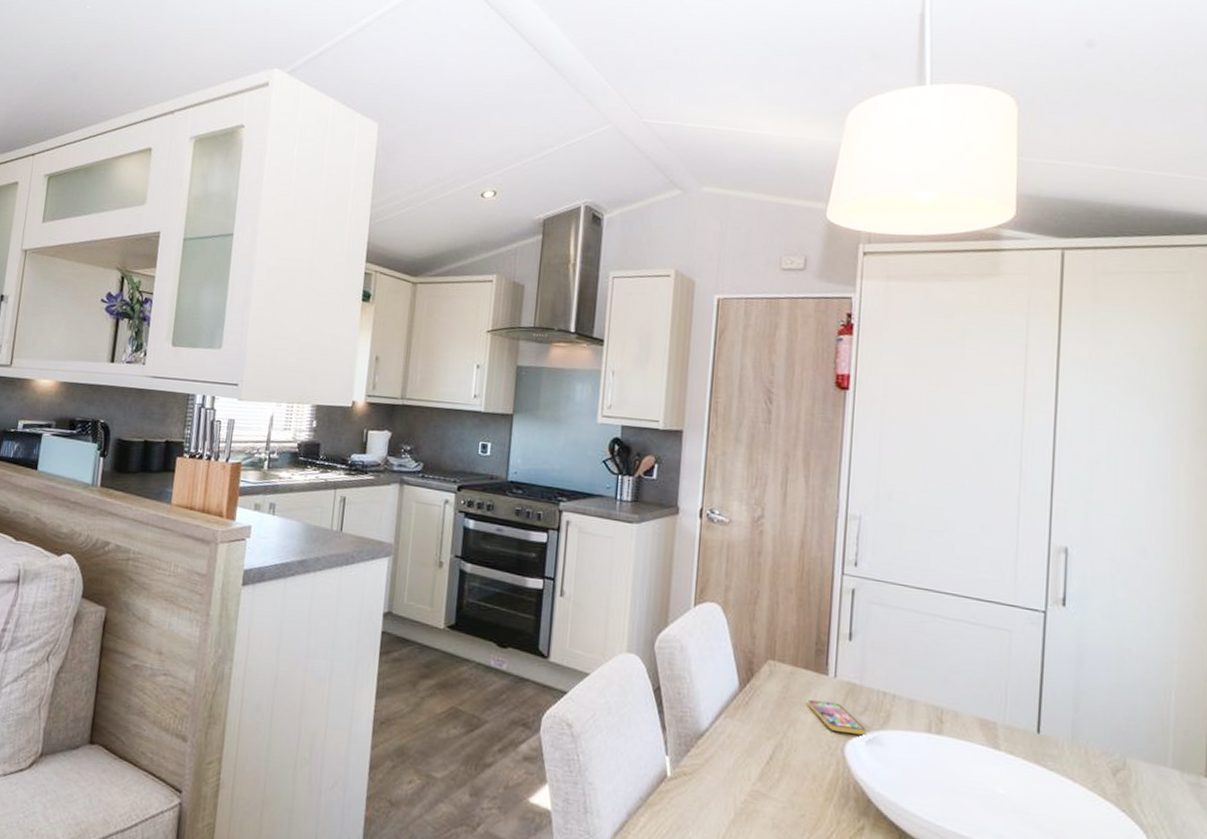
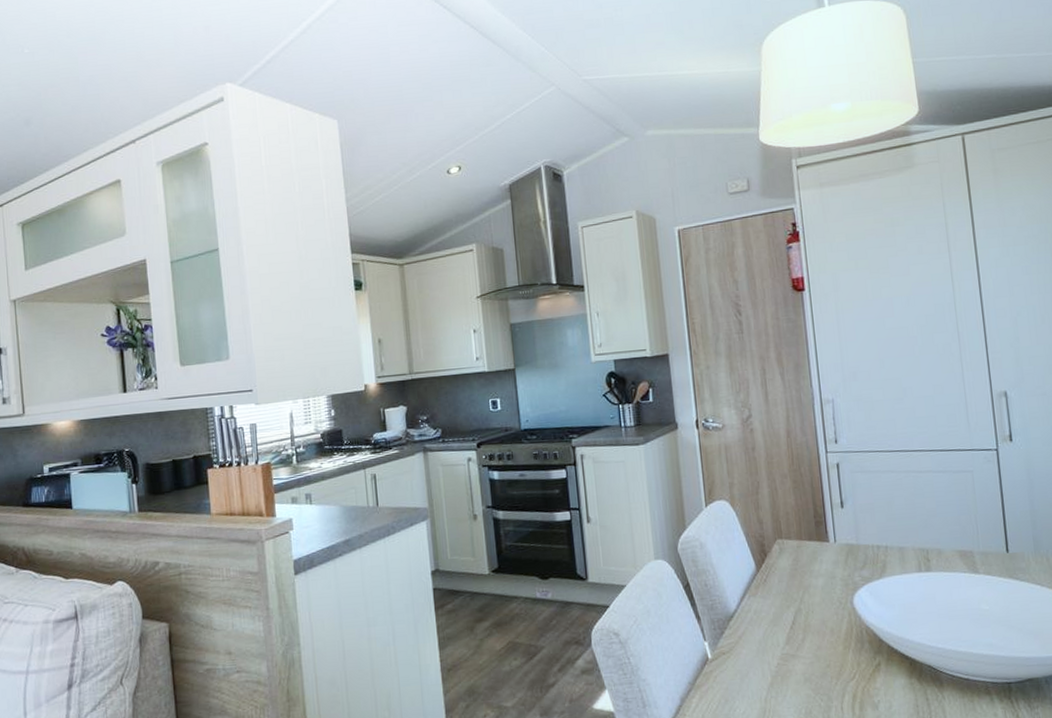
smartphone: present [807,699,866,735] -> none [815,563,869,588]

